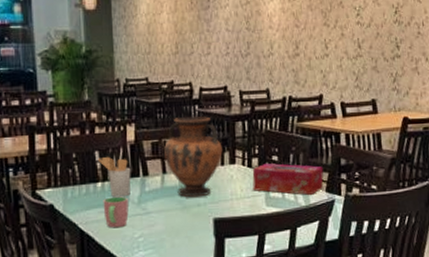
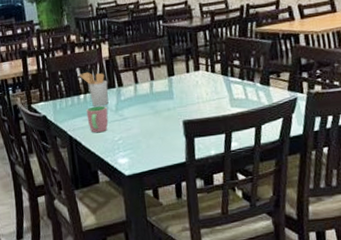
vase: present [164,116,223,198] -> none [135,30,188,103]
tissue box: present [252,163,324,195] -> none [216,67,285,95]

